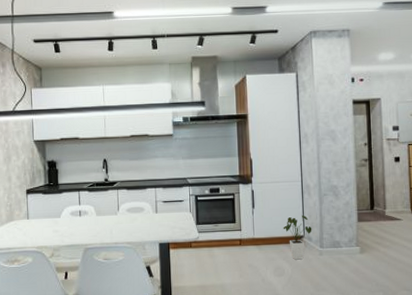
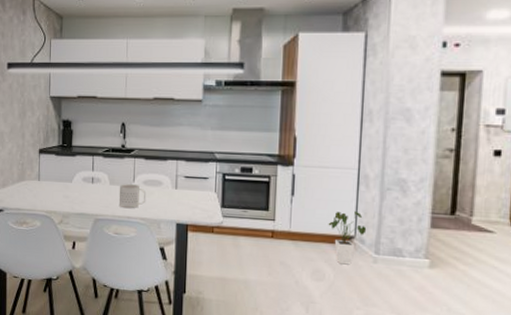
mug: none [105,213,131,236] -> present [118,184,147,209]

